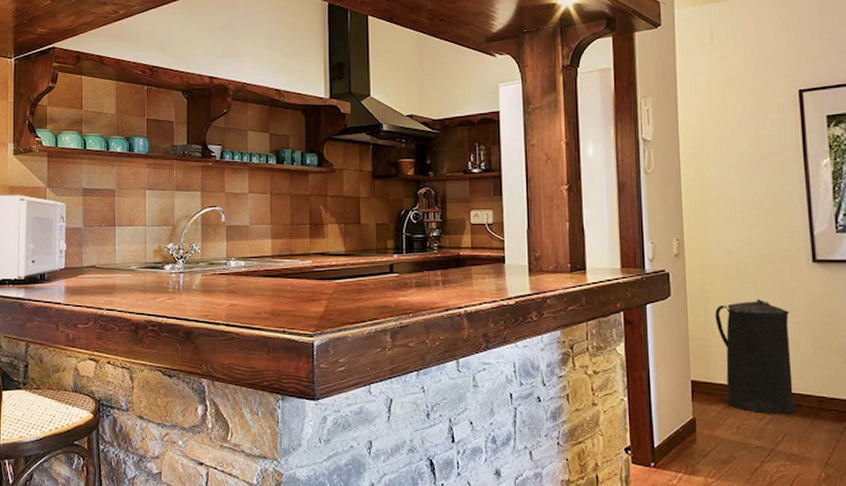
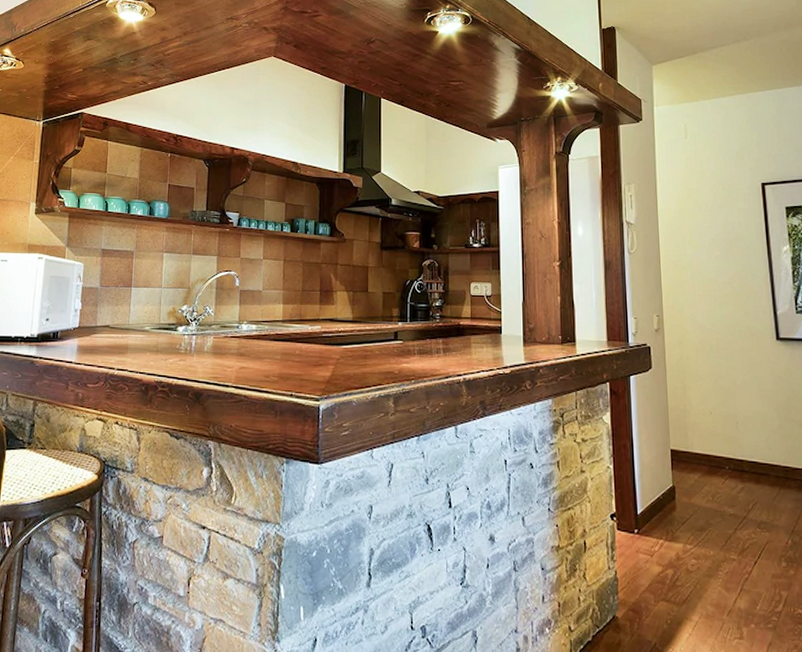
trash can: present [715,299,796,414] -> none [691,373,764,483]

